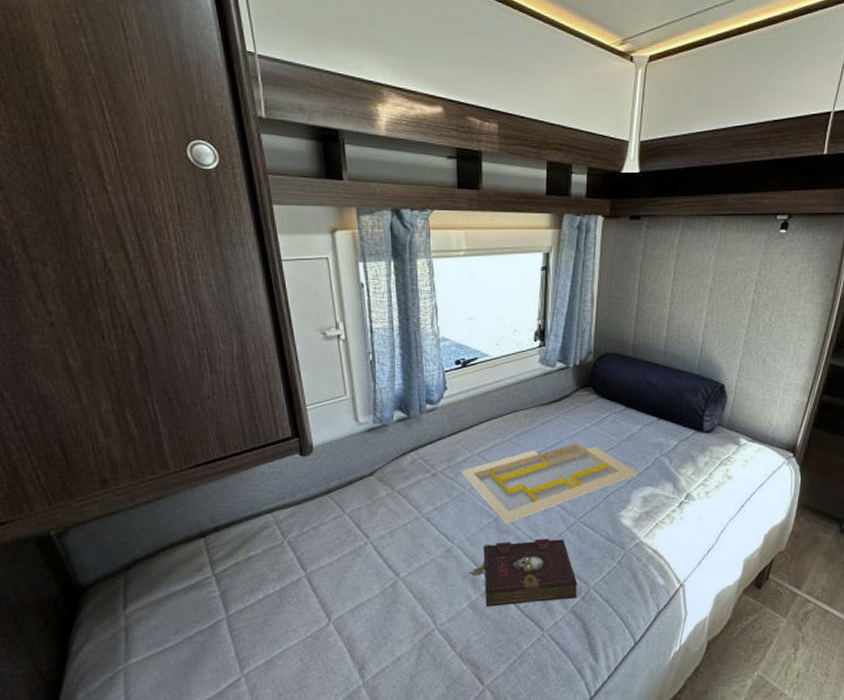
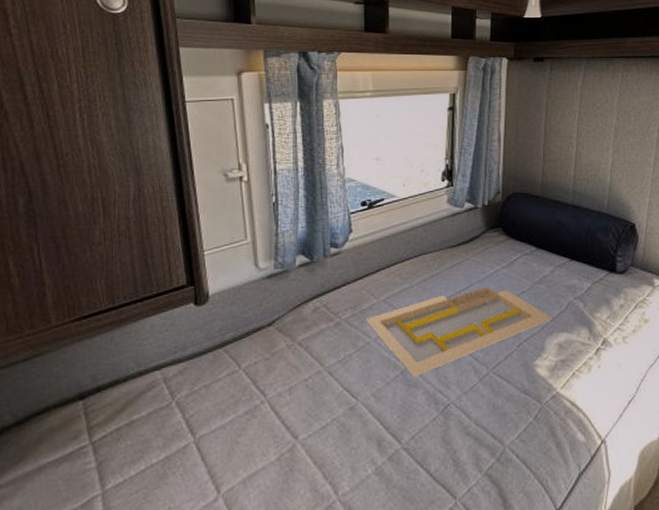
book: present [468,538,578,607] -> none [374,392,492,472]

